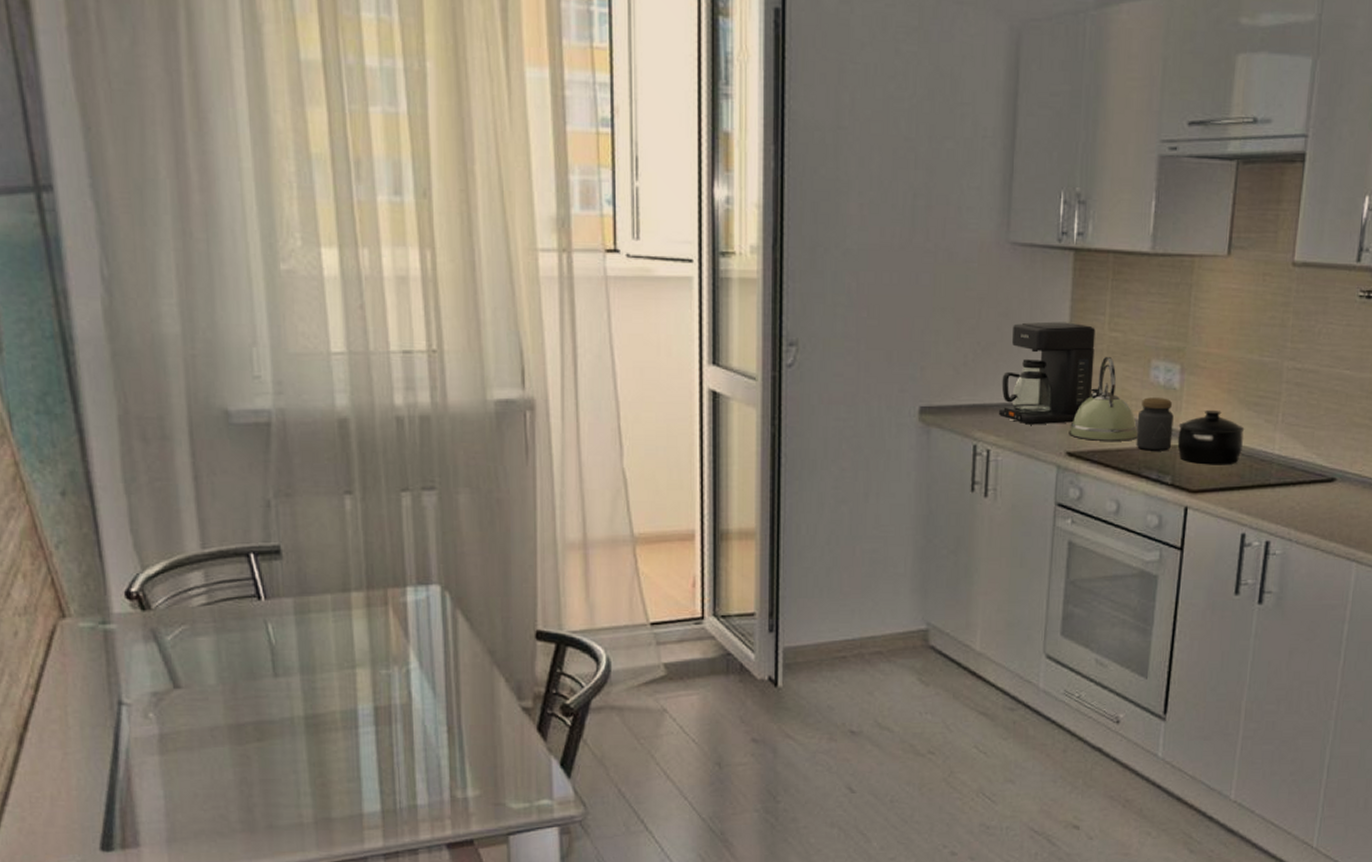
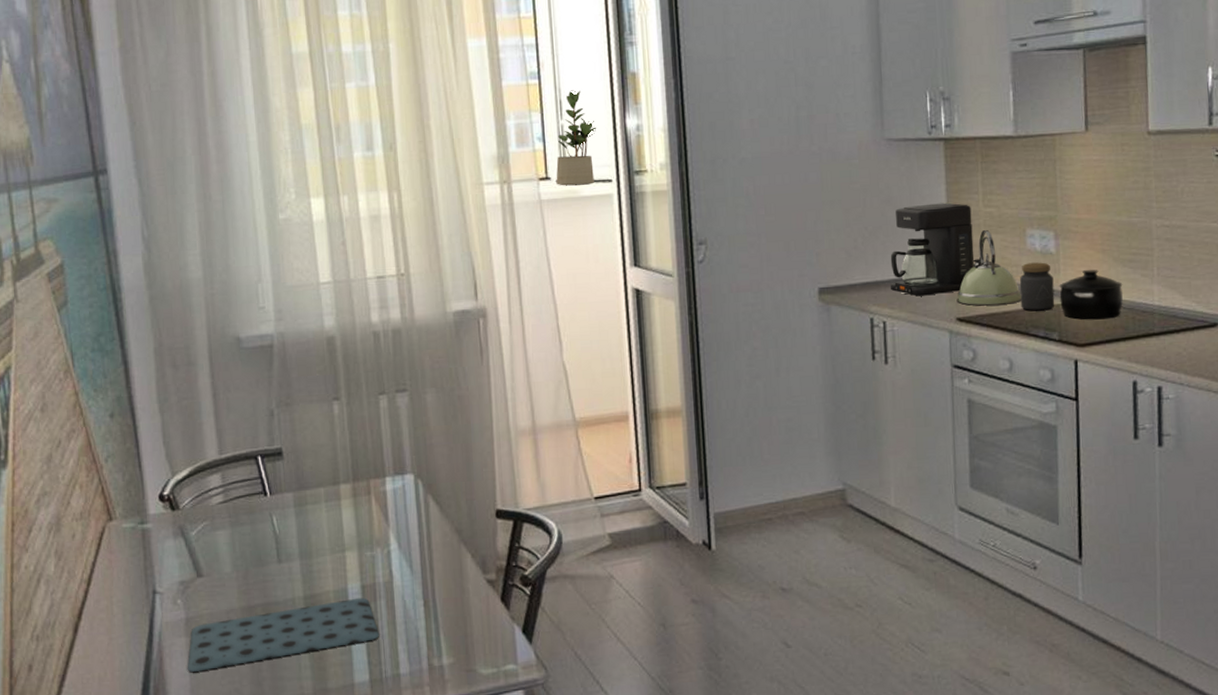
placemat: none [162,720,394,794] -> present [188,597,379,672]
potted plant: none [626,146,679,264] -> present [556,90,597,186]

